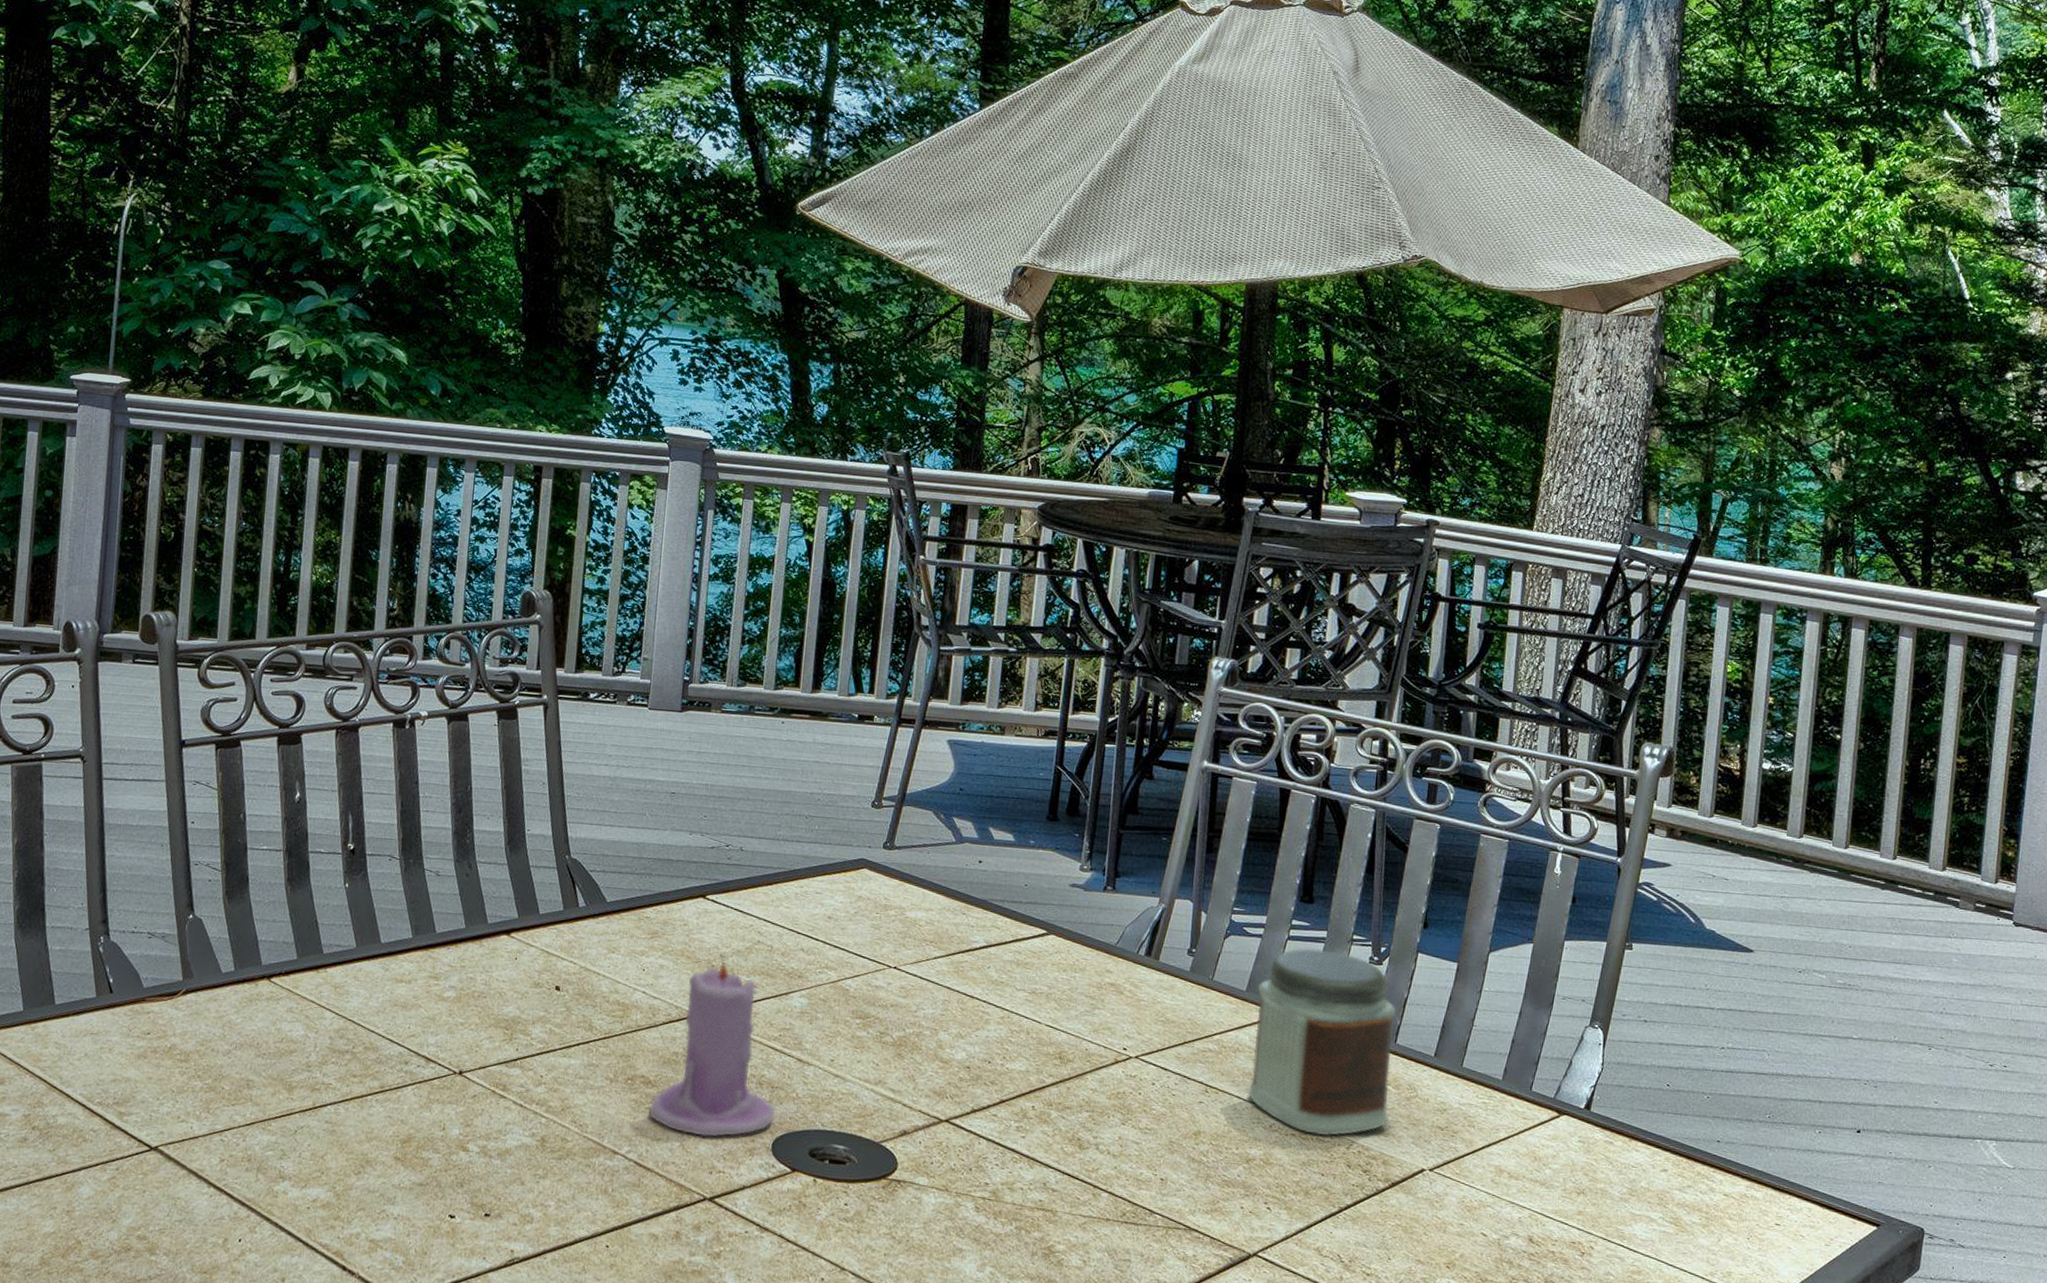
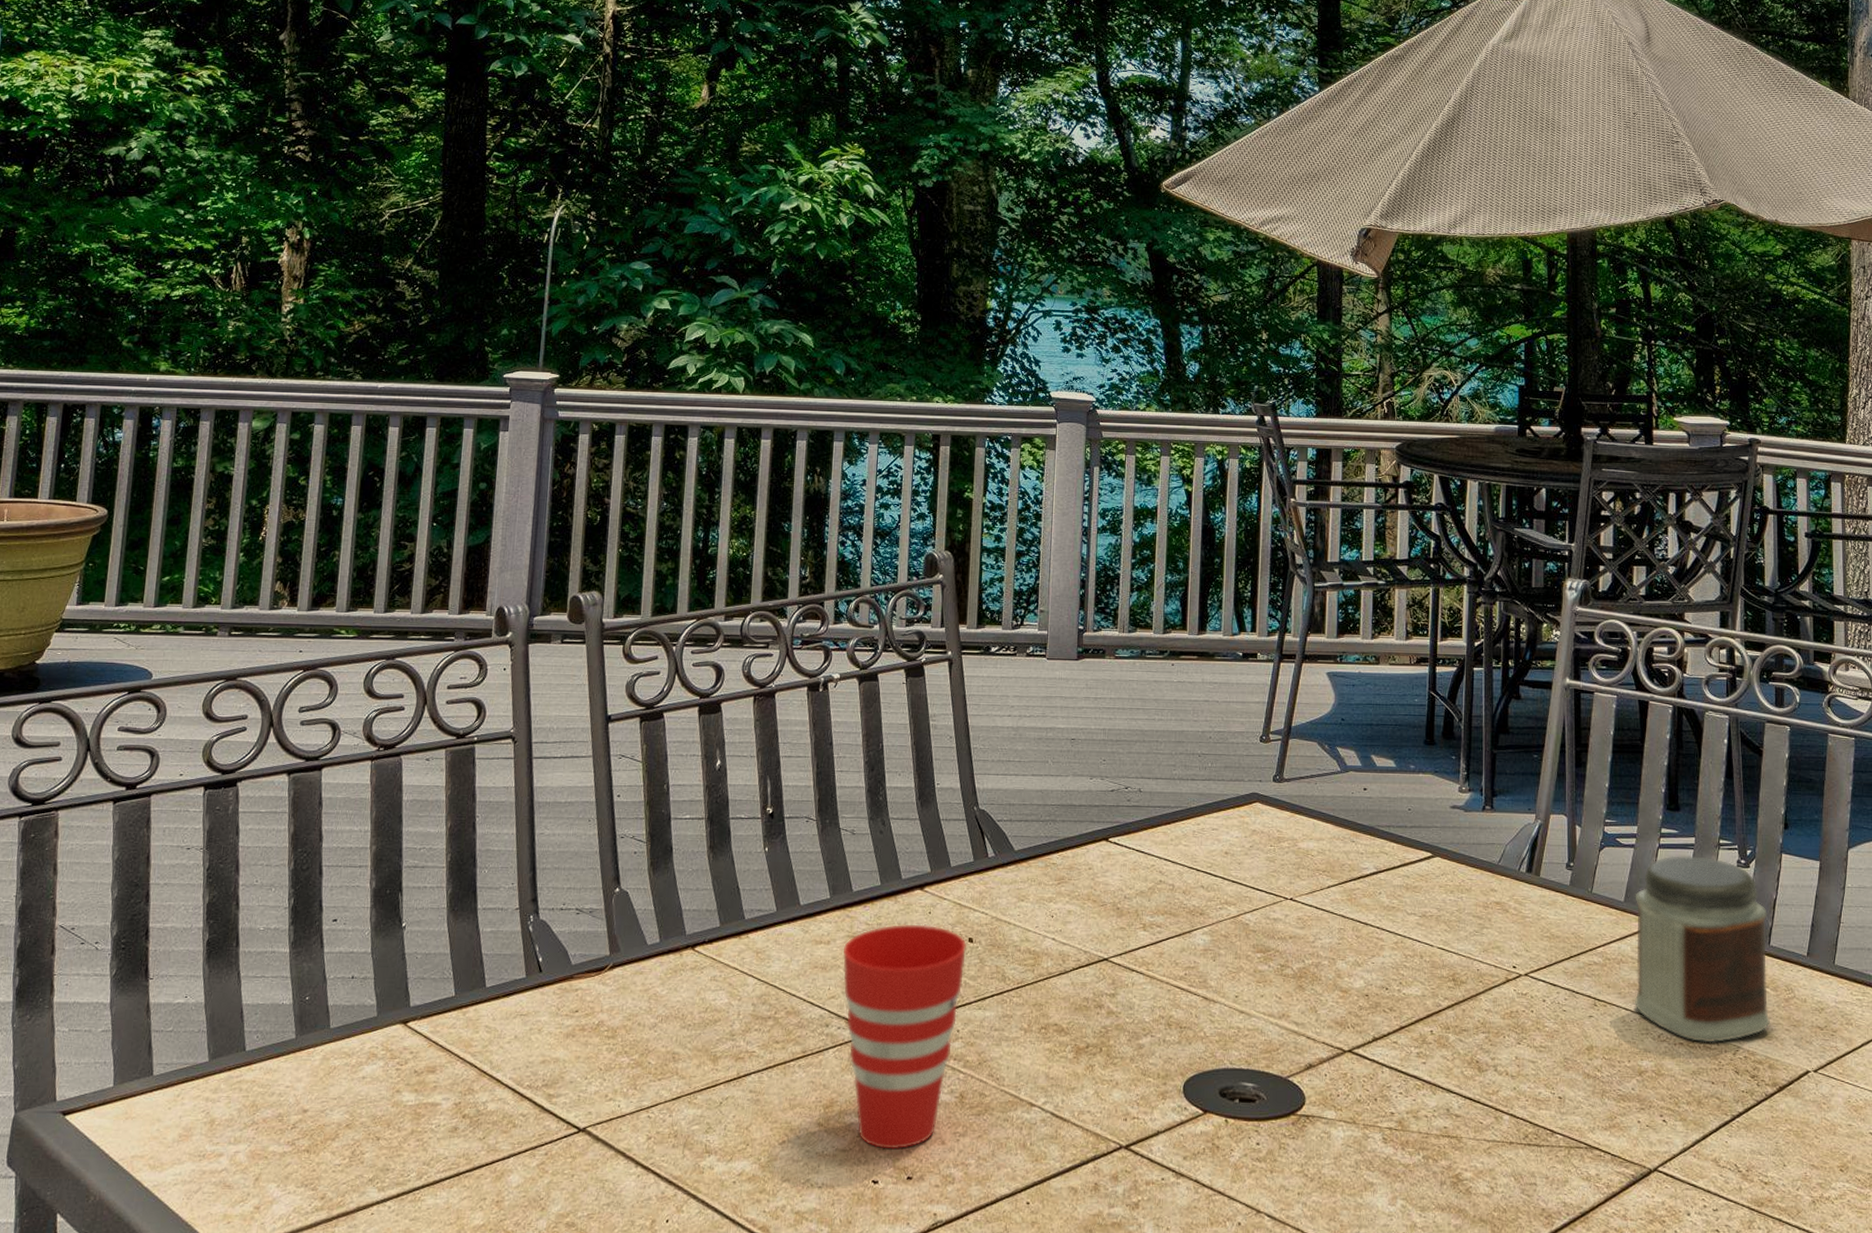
cup: none [424,968,554,1187] -> present [842,924,967,1150]
candle: present [648,953,776,1137] -> none [1063,895,1185,1082]

